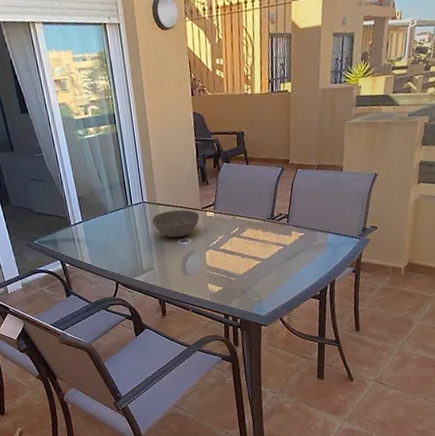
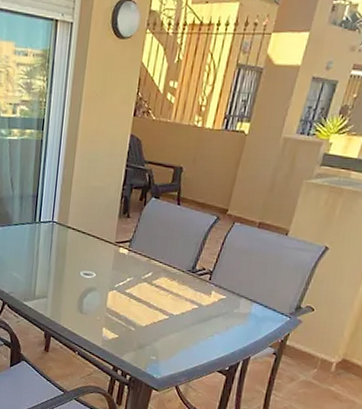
bowl: present [151,209,200,238] -> none [57,237,112,270]

